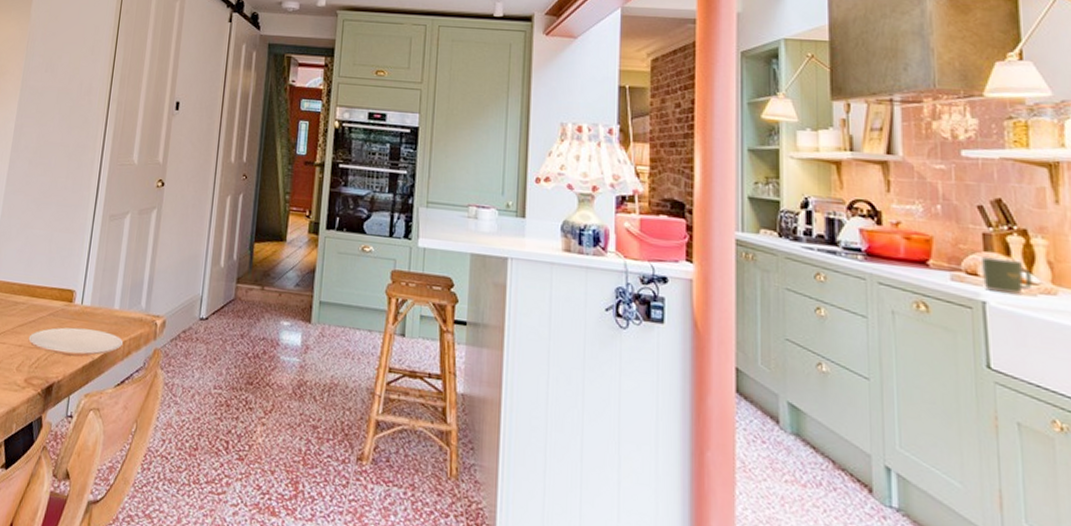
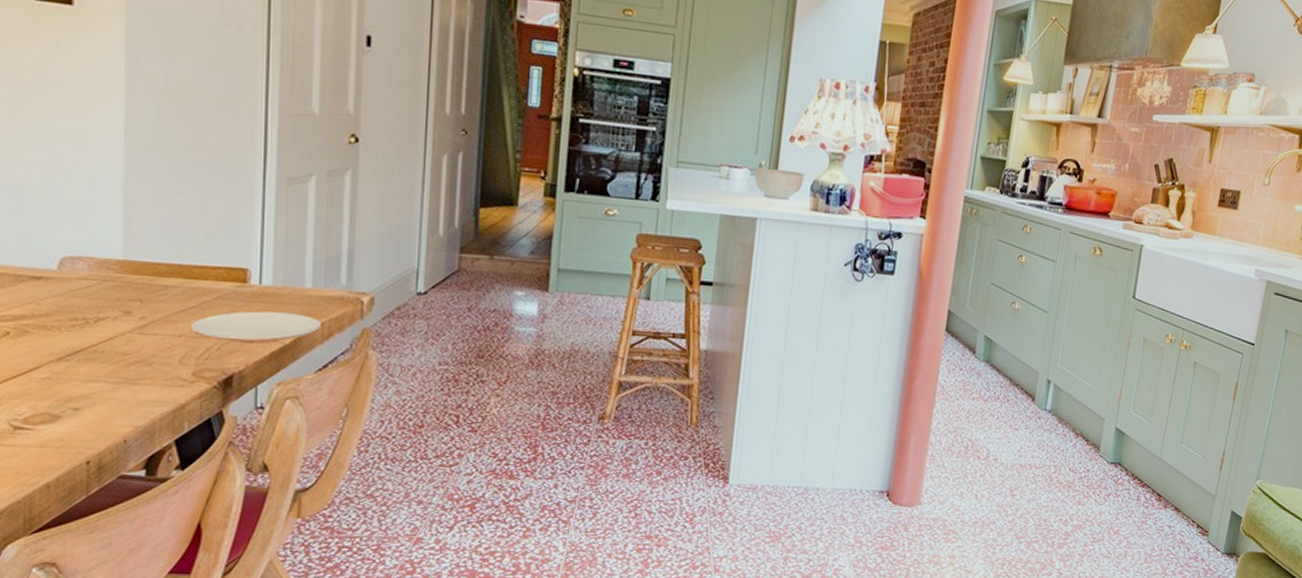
bowl: none [501,207,553,240] -> present [753,167,804,200]
mug: present [982,256,1033,294] -> none [1144,208,1180,238]

